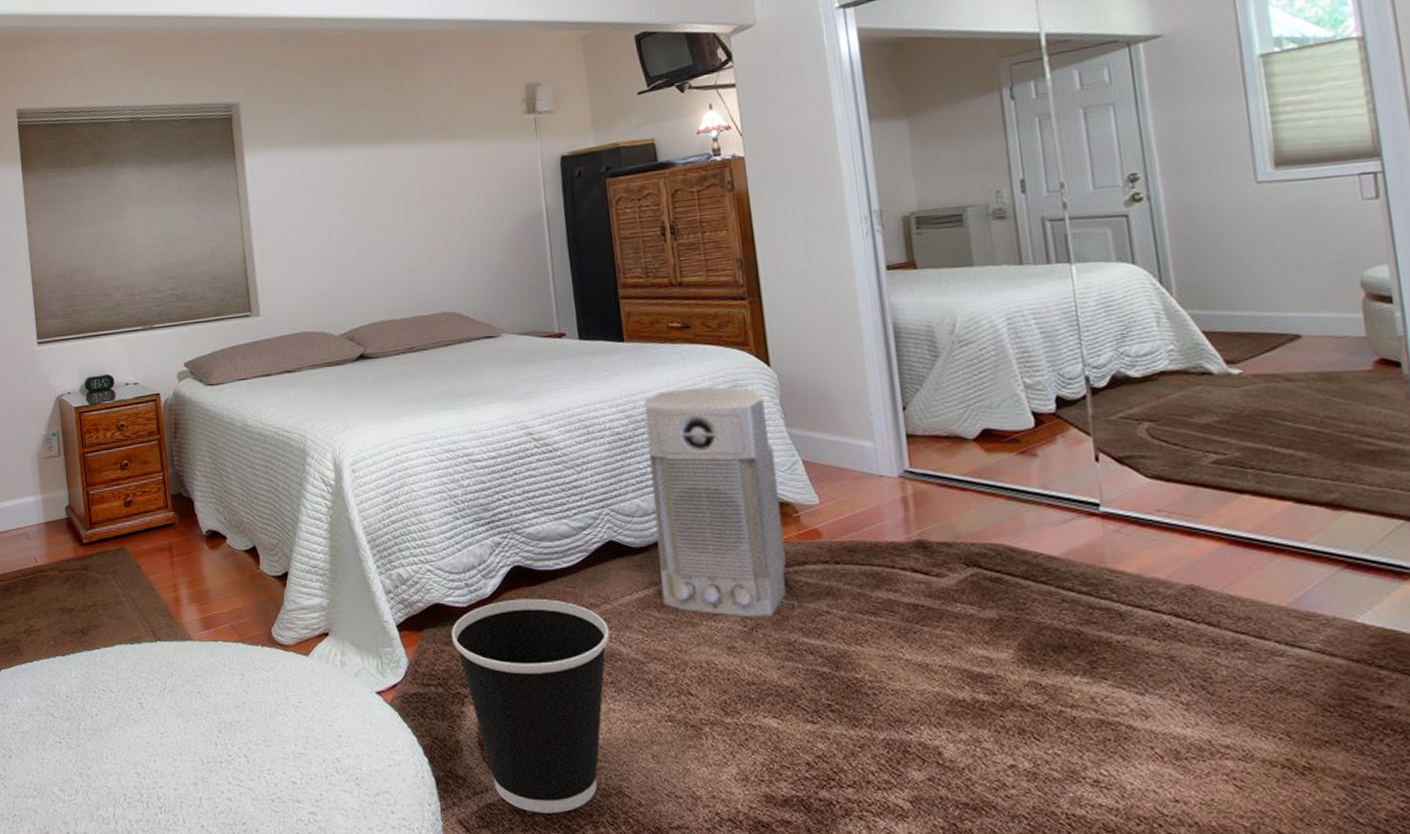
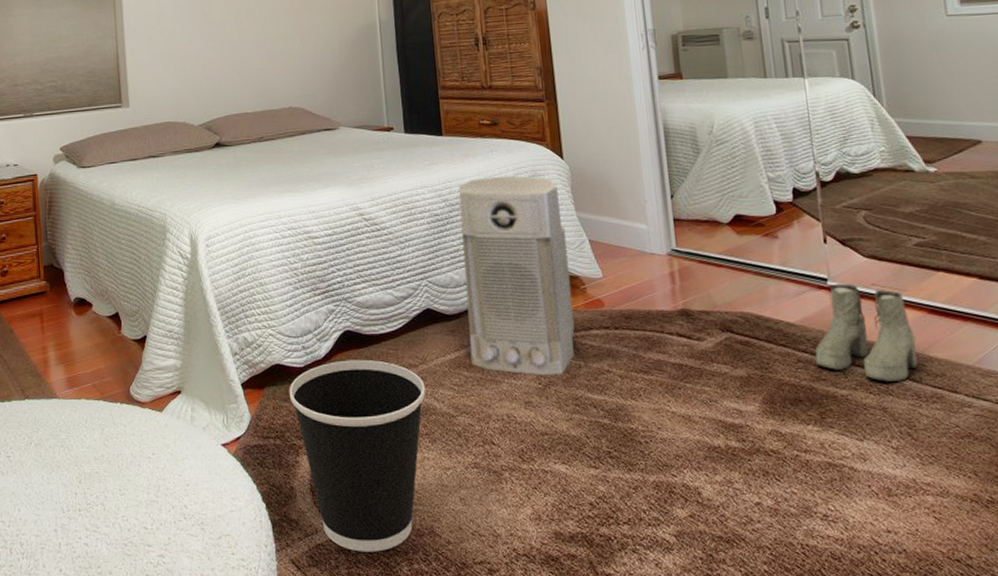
boots: none [1084,509,1215,626] -> present [815,283,918,382]

